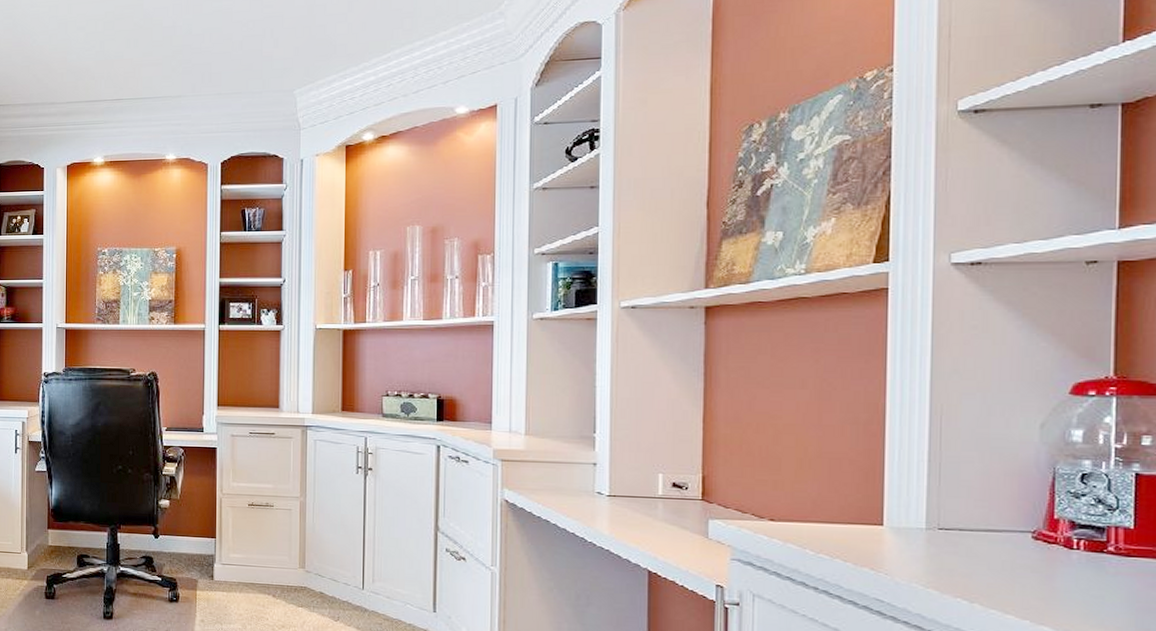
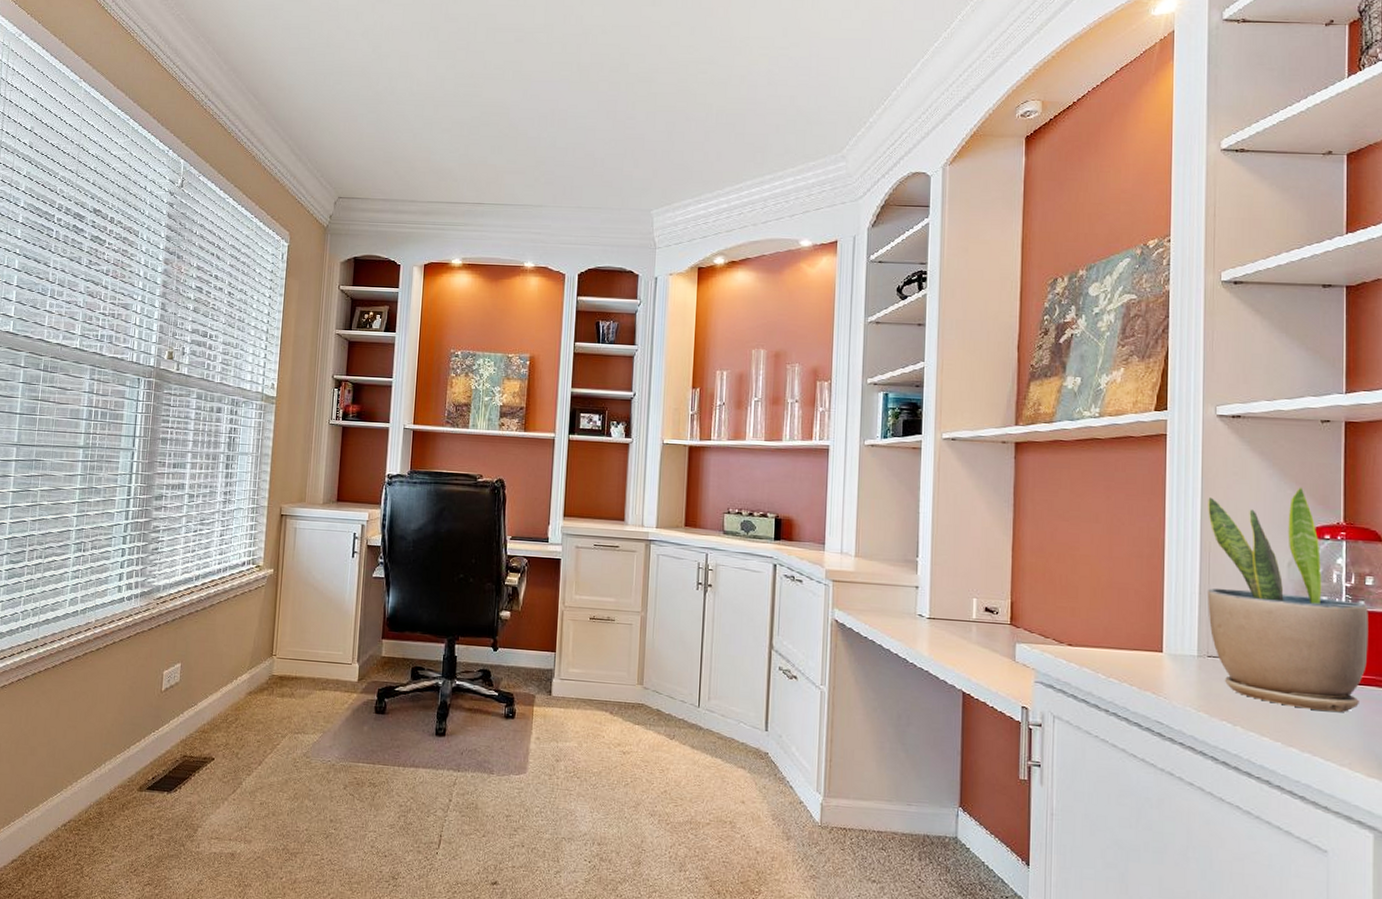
potted plant: none [937,338,1145,587] -> present [1207,487,1368,712]

